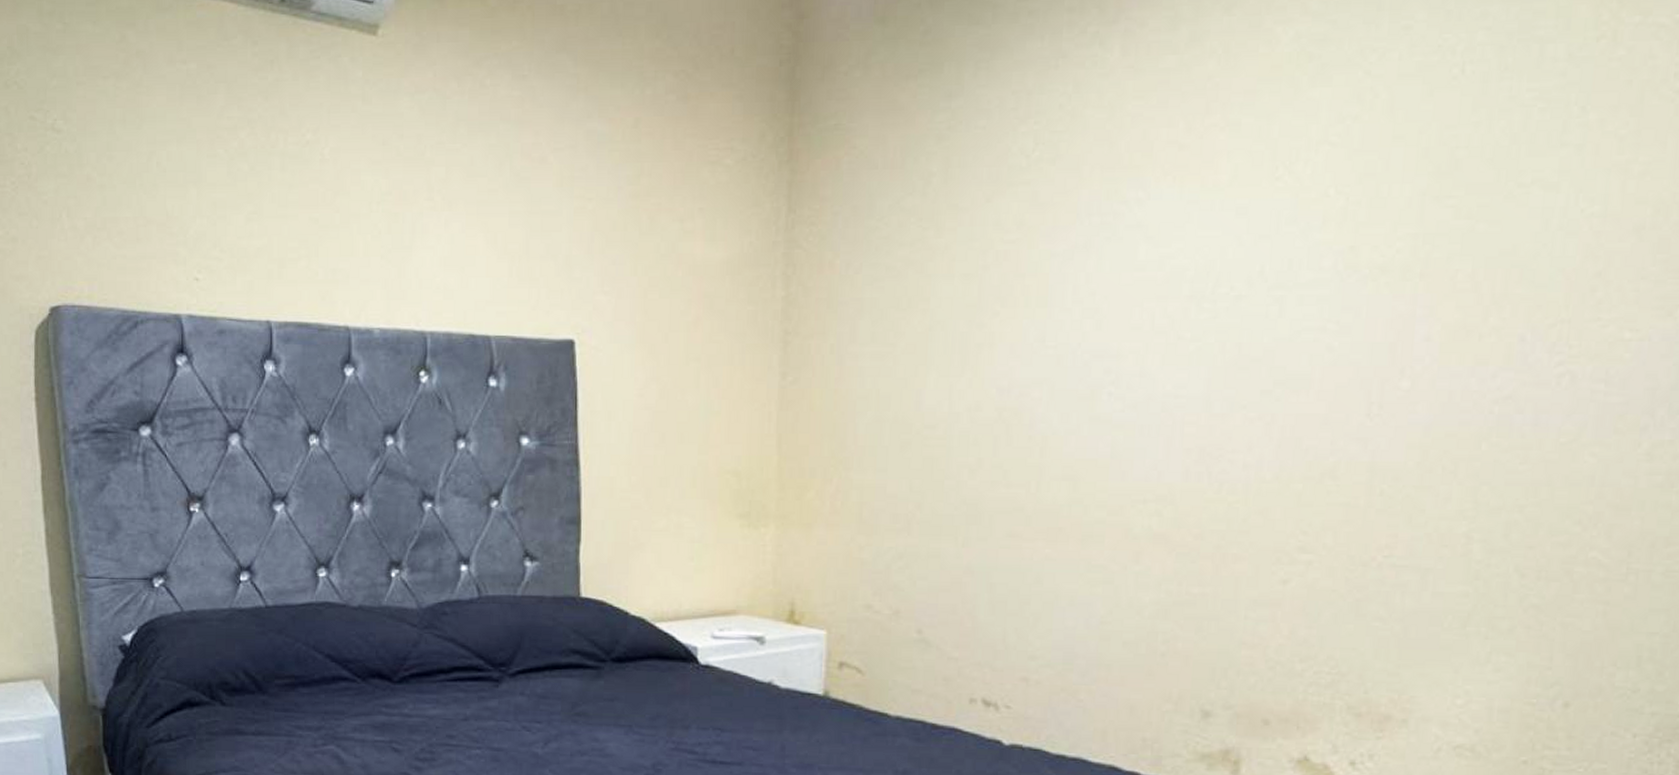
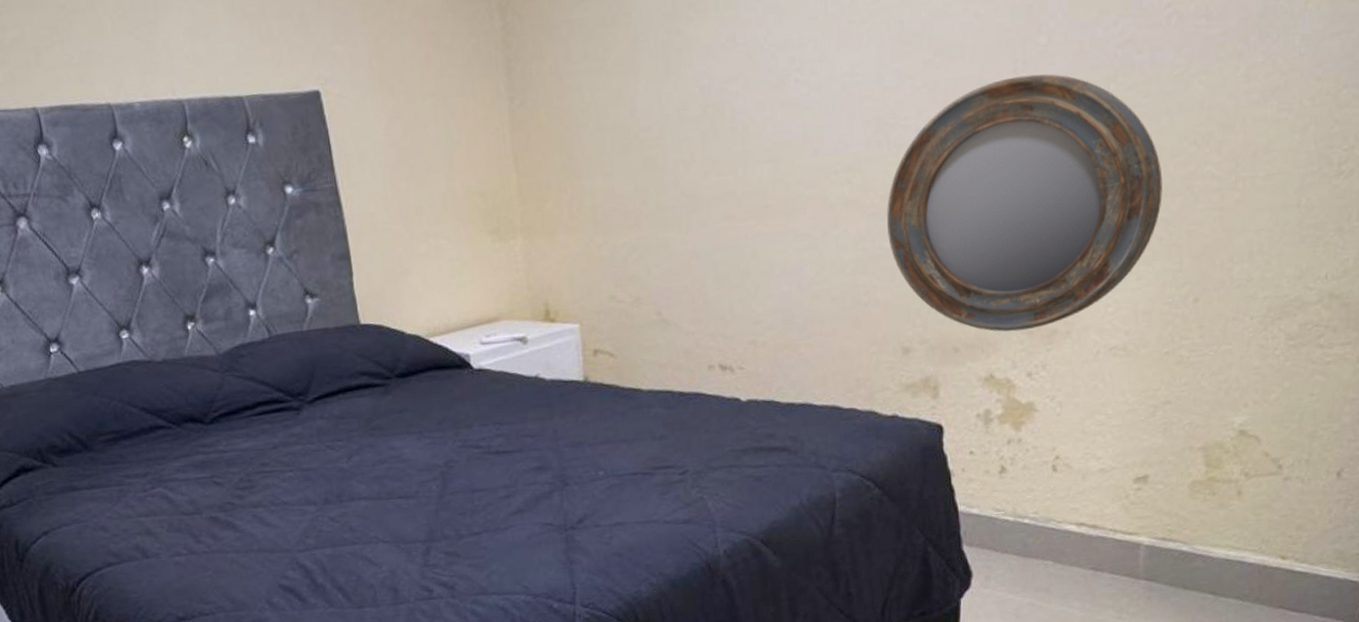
home mirror: none [1197,421,1537,711] -> present [886,74,1163,332]

